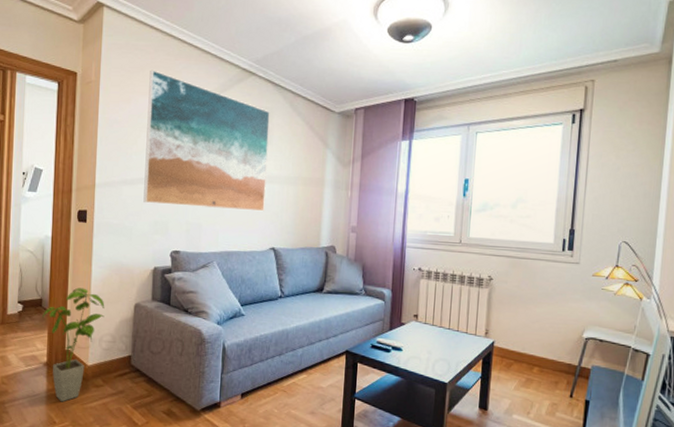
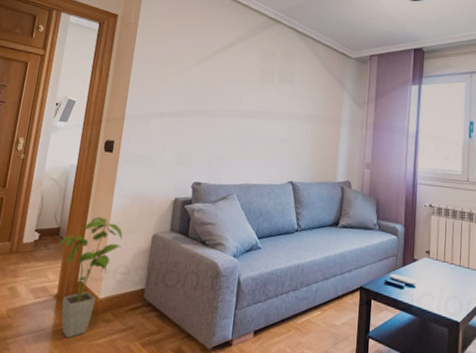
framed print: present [143,70,270,212] -> none [169,15,293,147]

